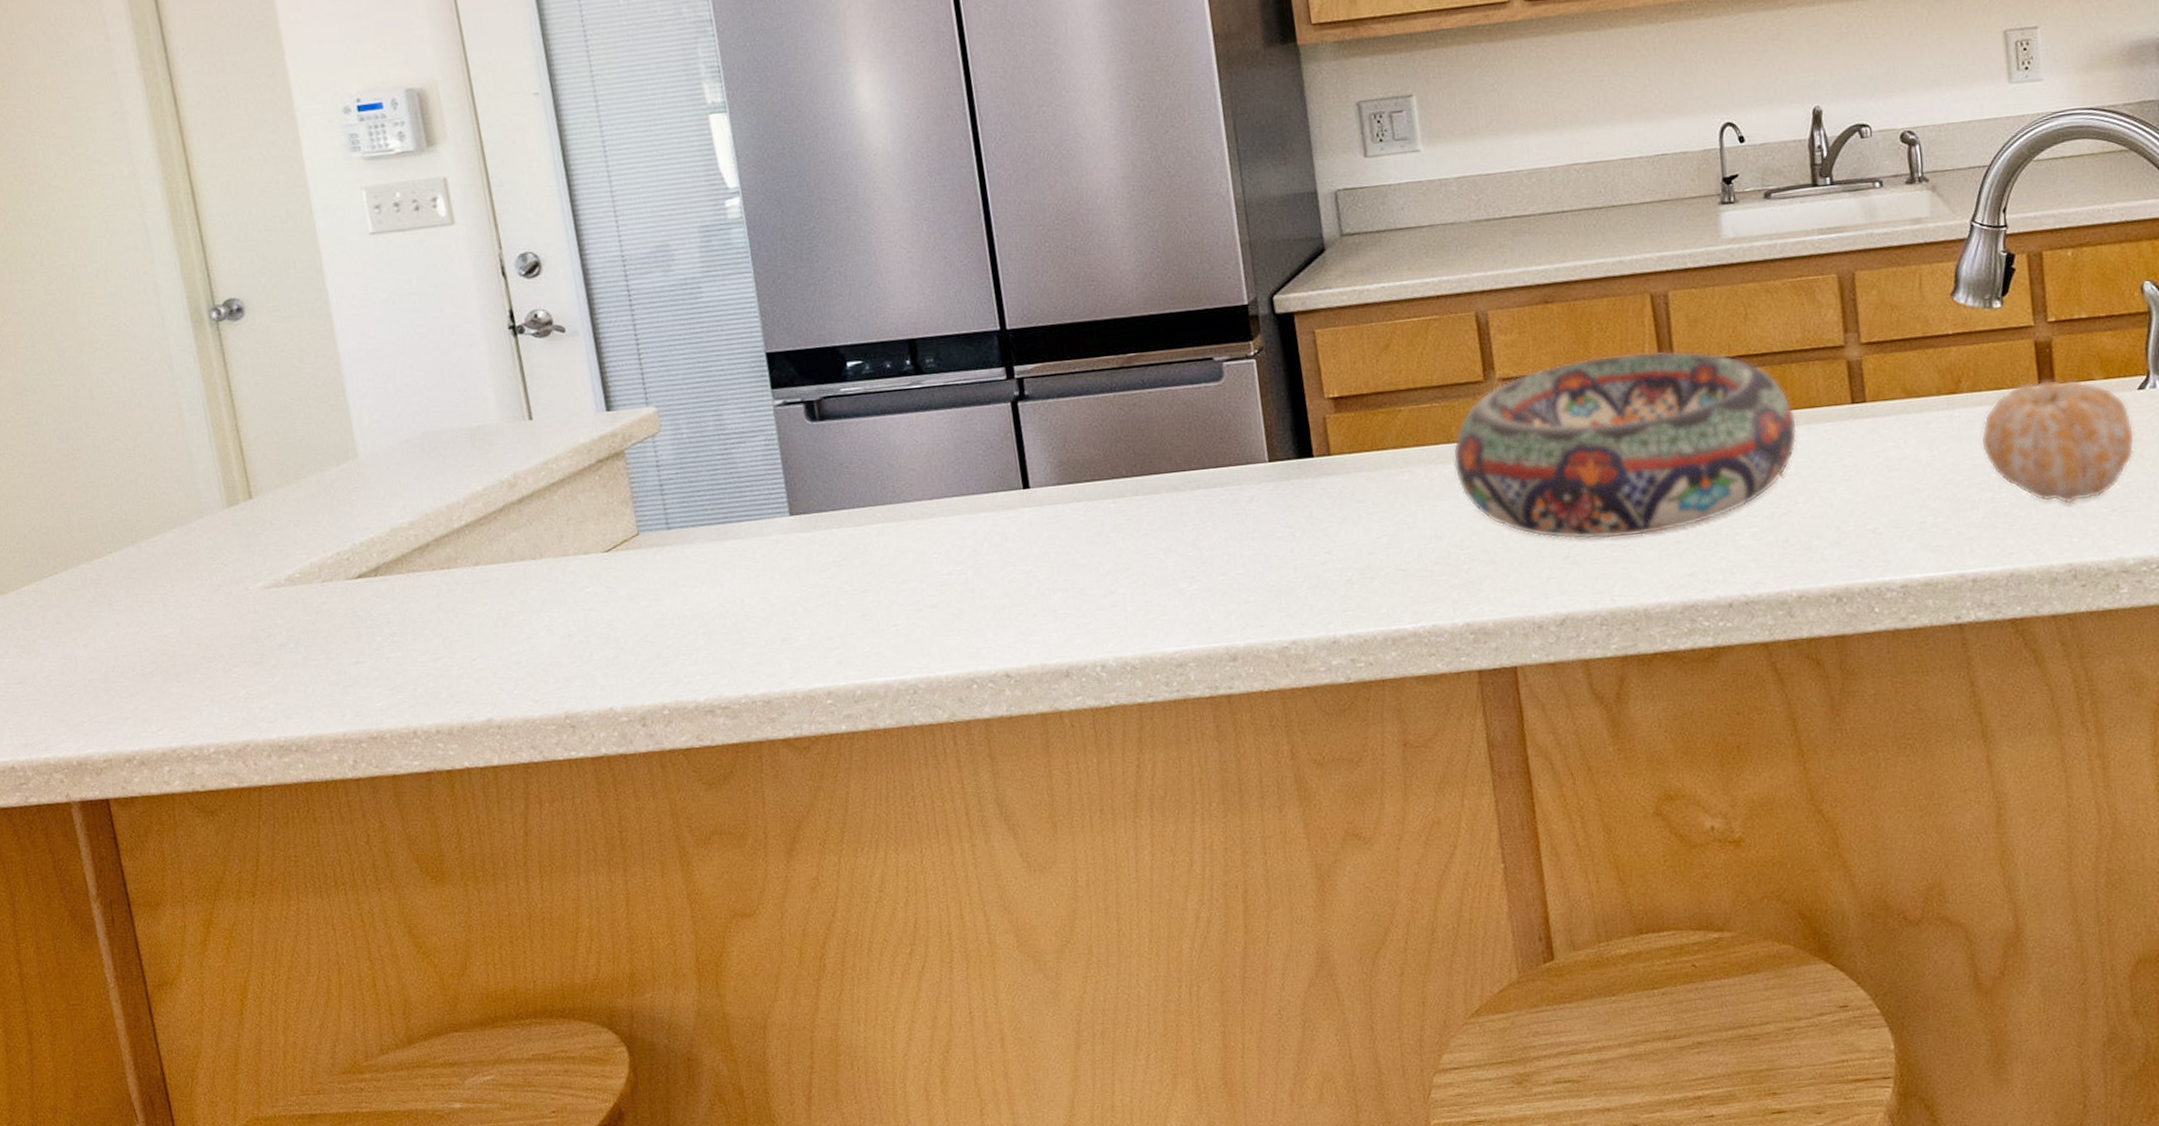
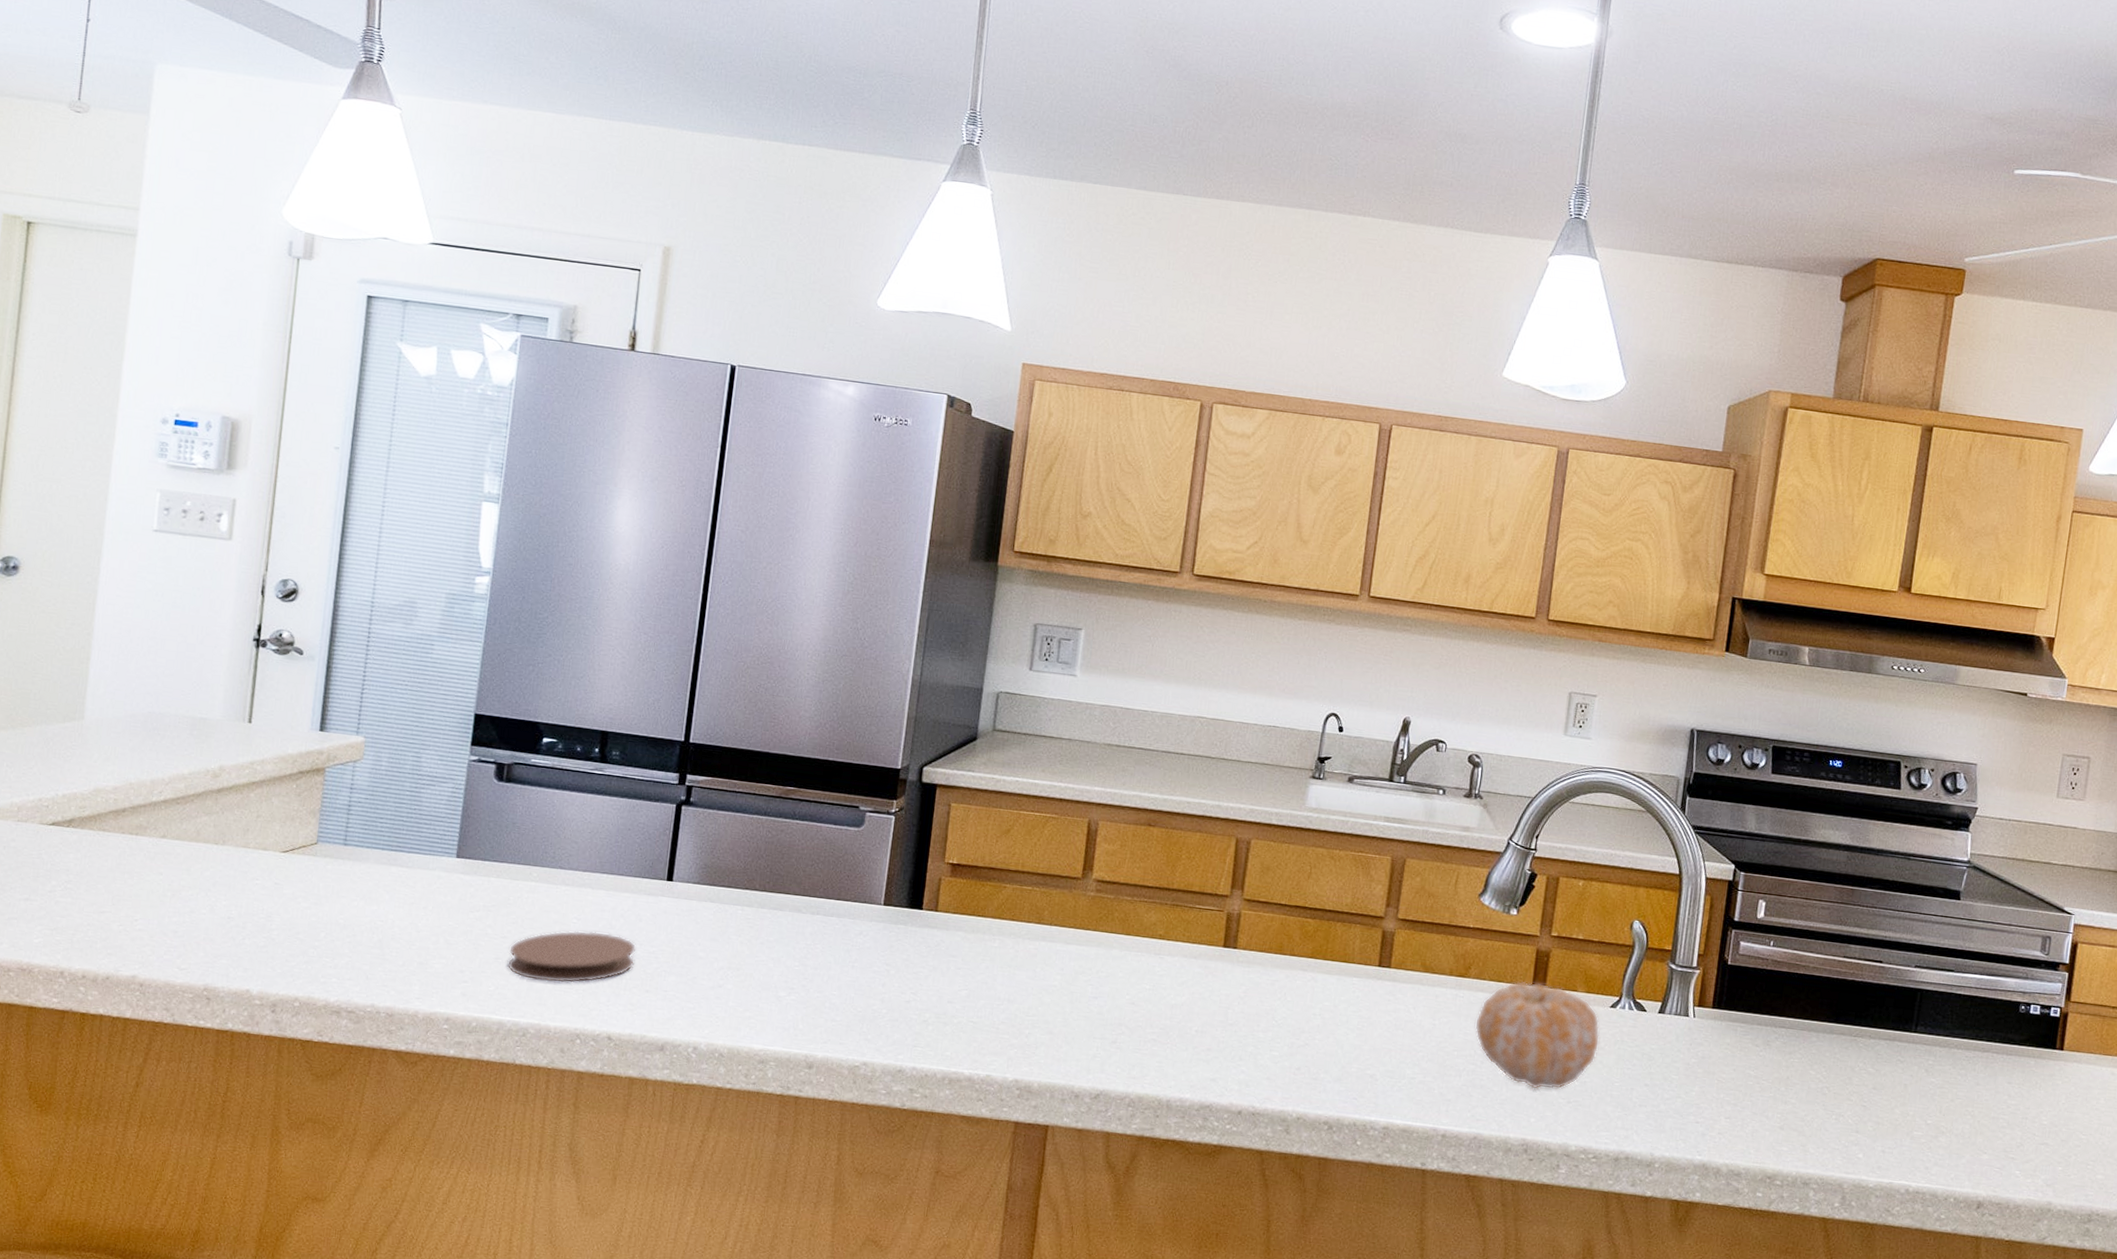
coaster: none [873,560,1014,631] -> present [507,930,637,983]
decorative bowl: present [1452,350,1798,540] -> none [1038,878,1331,1039]

